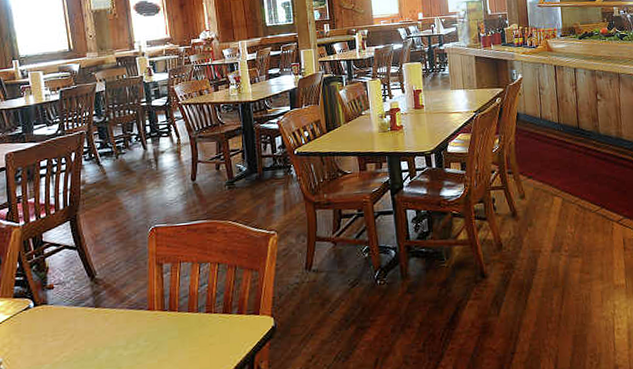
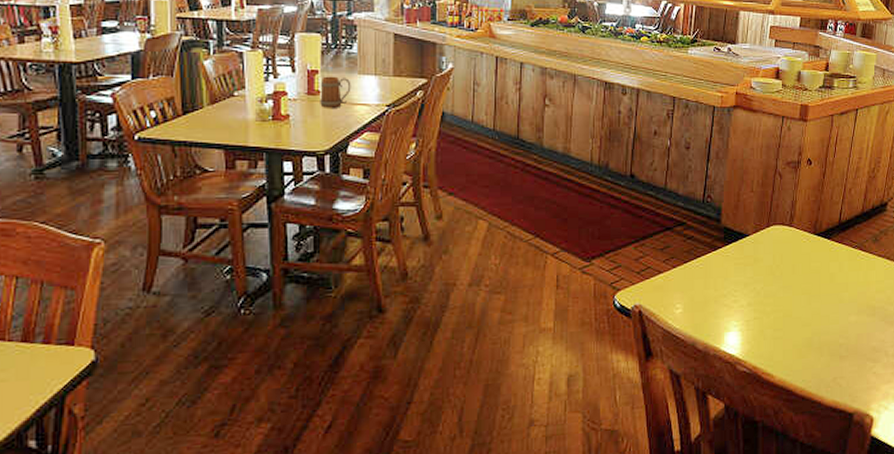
beer mug: none [423,93,447,118] -> present [320,76,351,108]

